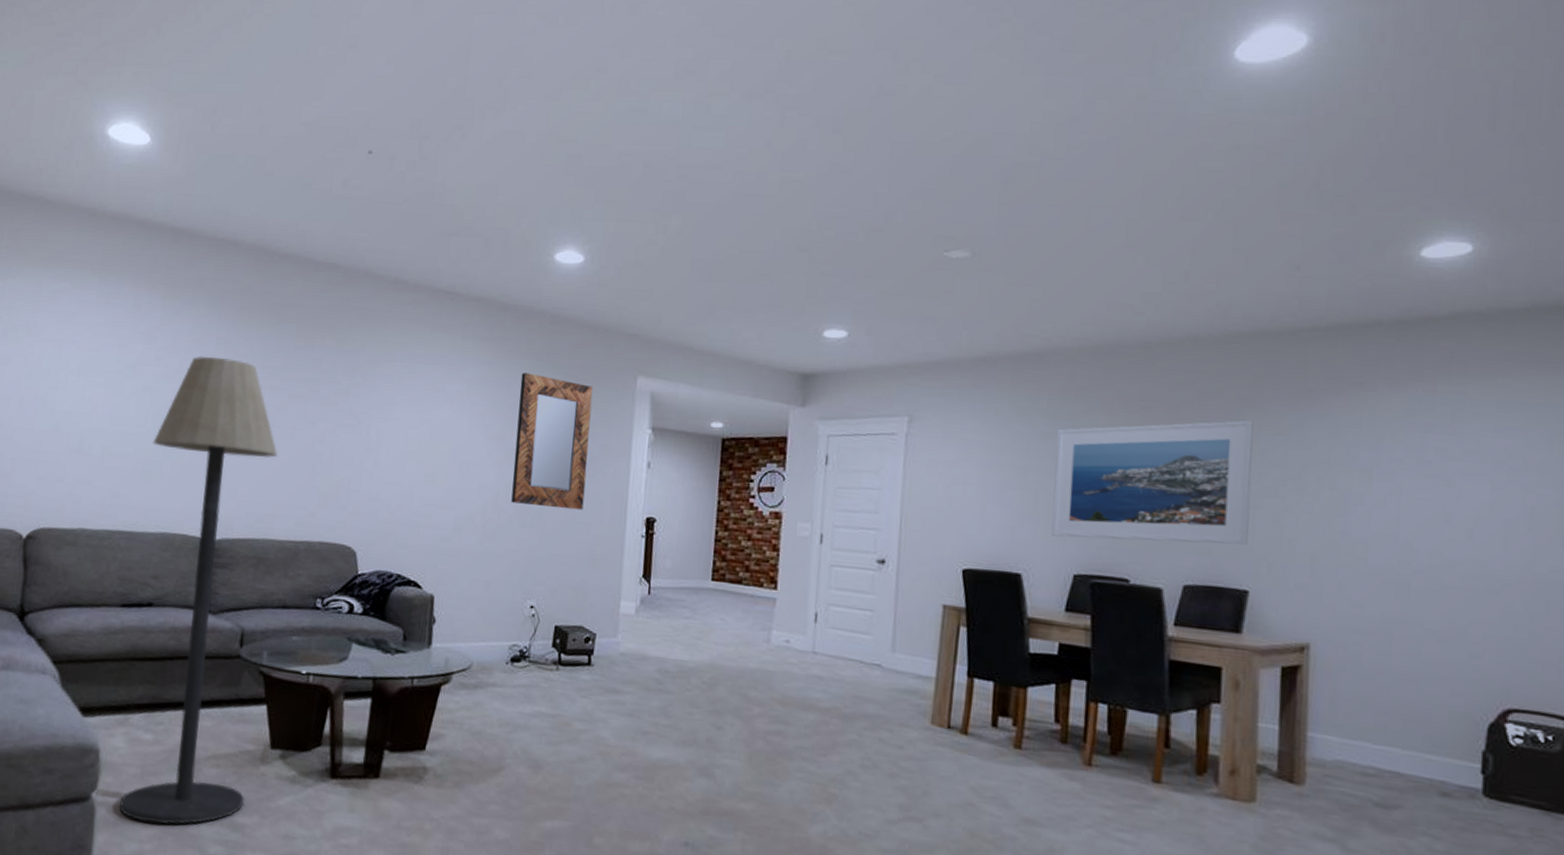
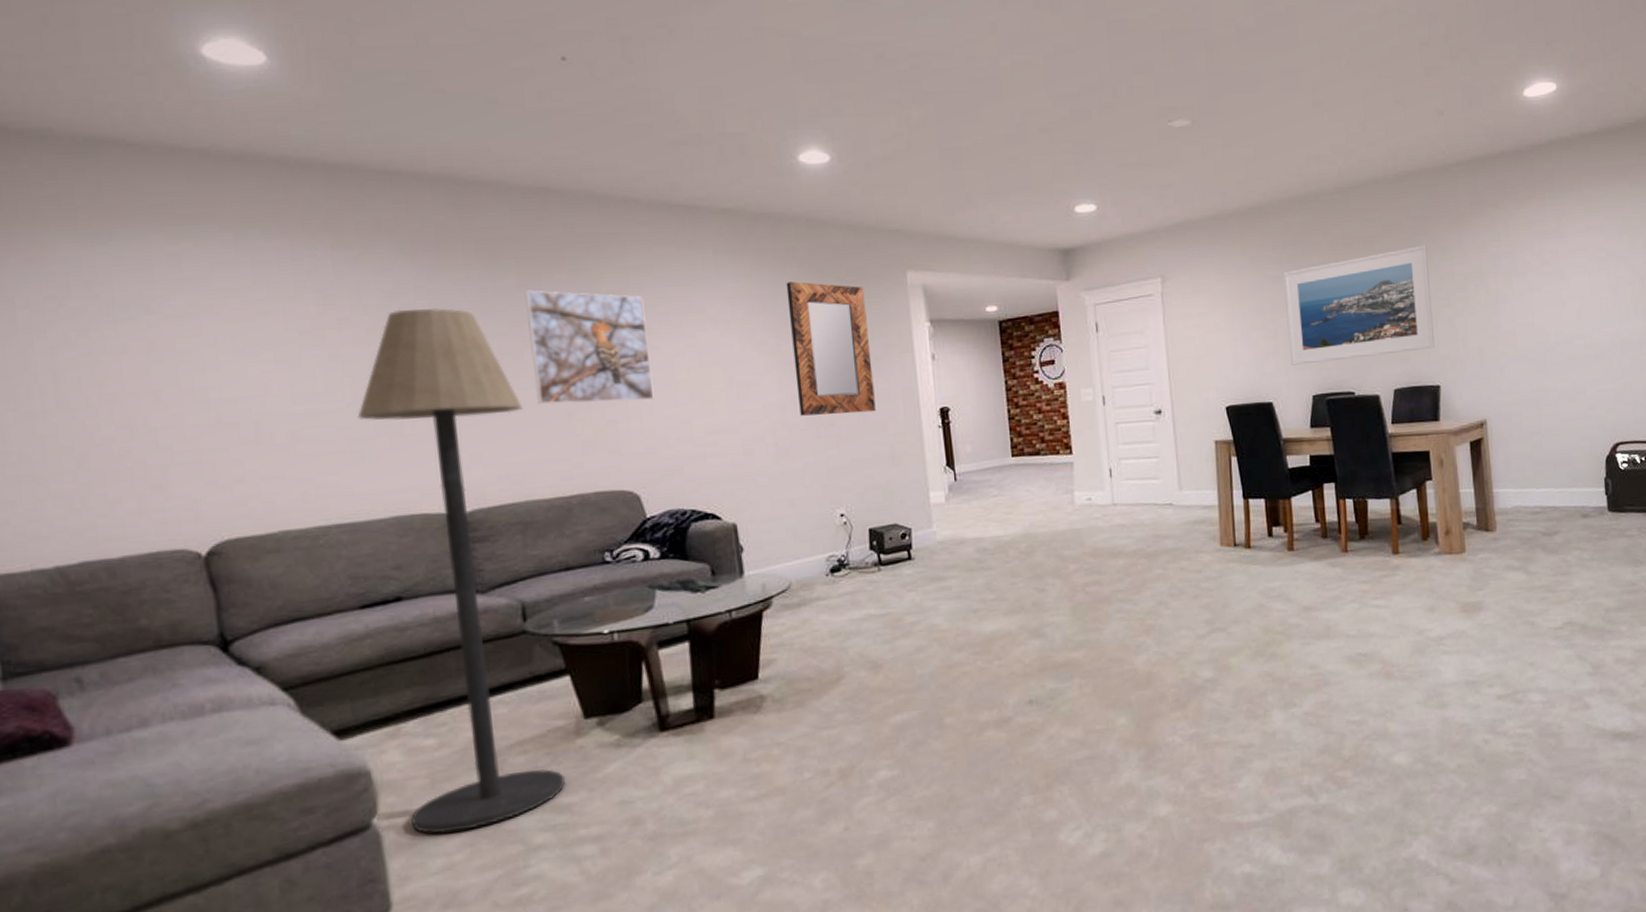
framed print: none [290,352,394,466] -> present [525,290,654,405]

